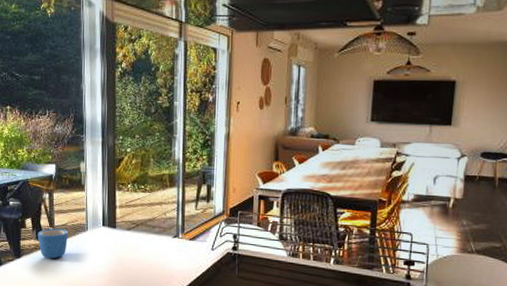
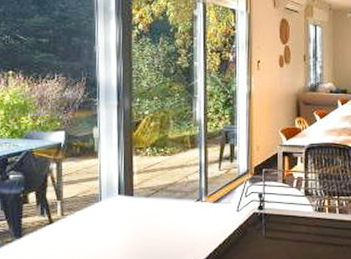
mug: present [37,228,69,259] -> none [42,200,79,236]

